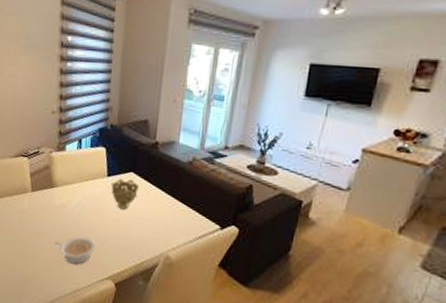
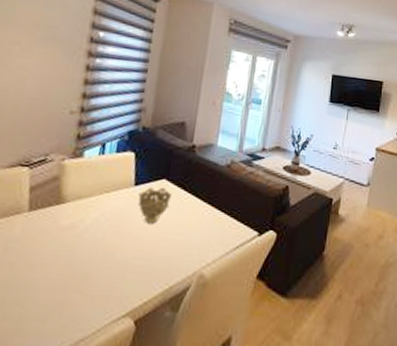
legume: present [54,237,95,265] -> none [53,264,112,304]

